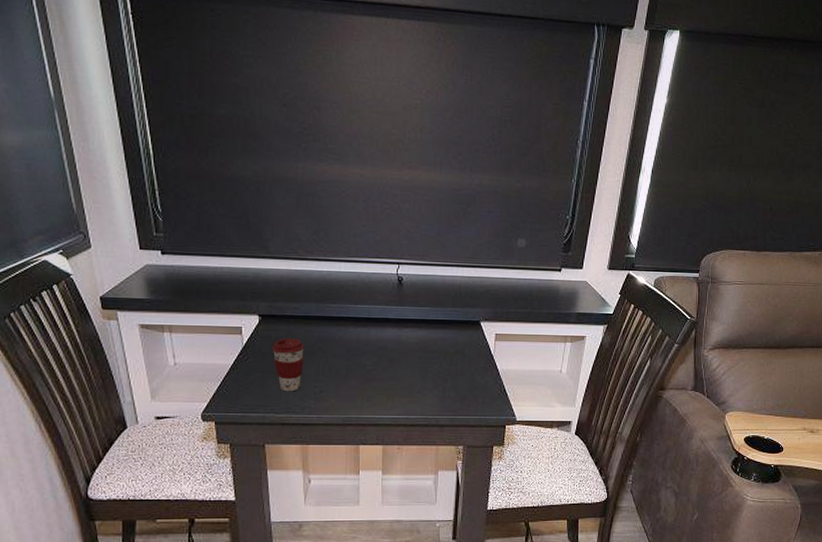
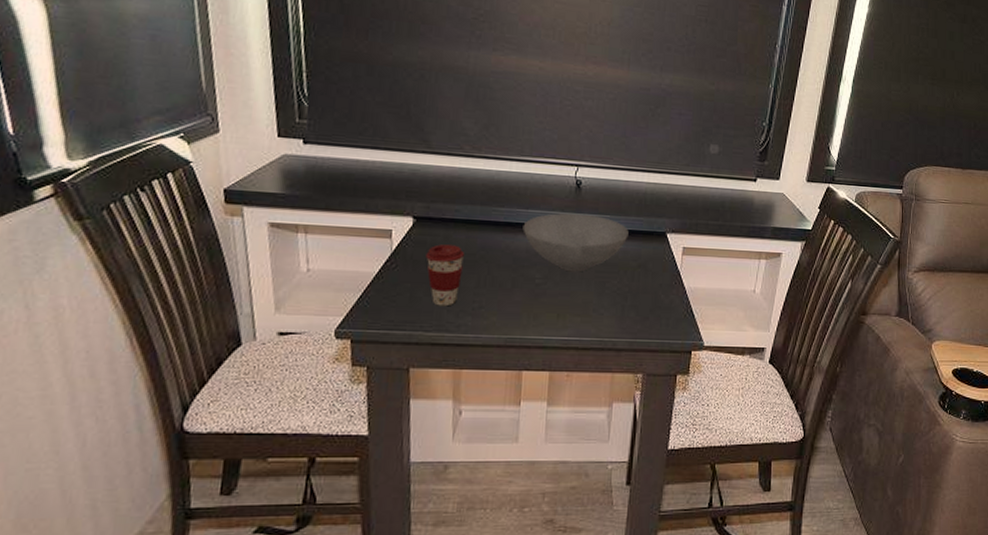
bowl: none [353,306,446,359] -> present [523,213,629,272]

